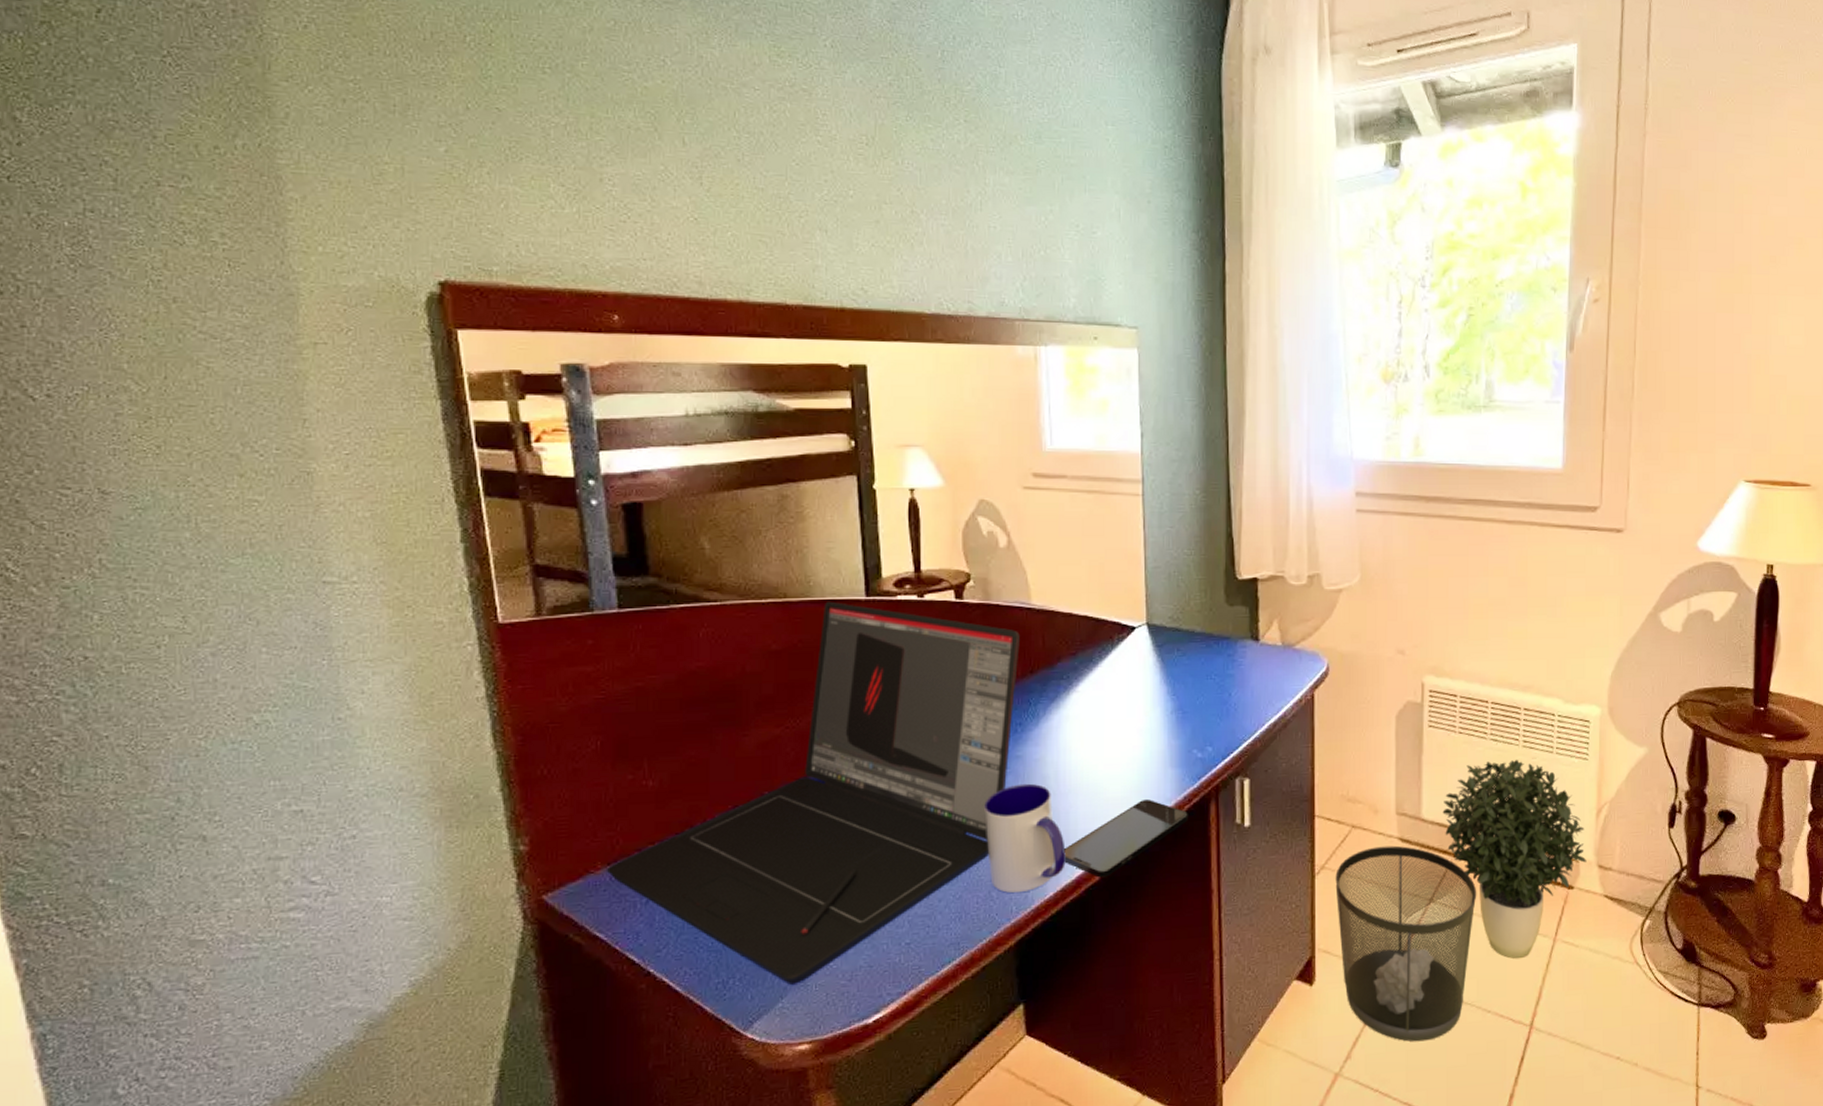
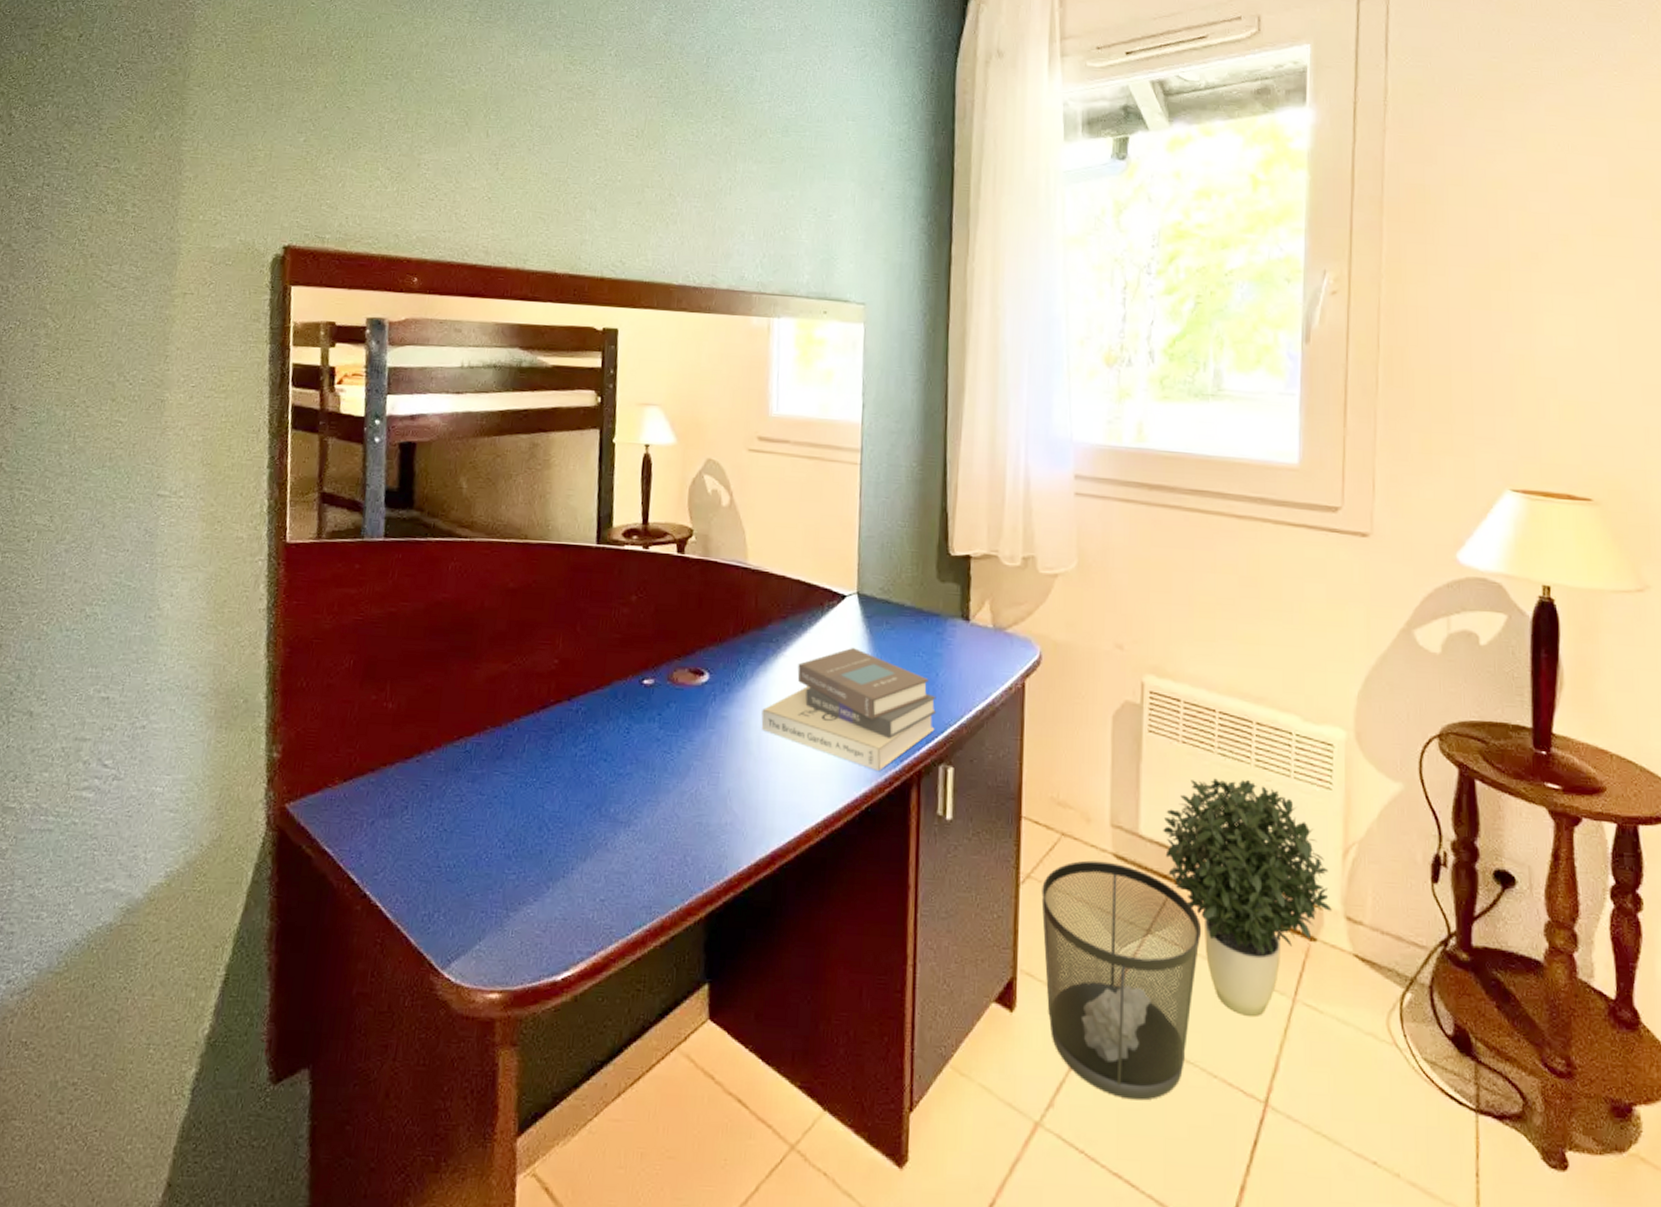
laptop: present [606,601,1020,985] -> none [341,545,734,927]
mug: present [983,783,1066,894] -> none [686,745,763,862]
books: none [1057,677,1231,791] -> present [761,648,937,772]
phone: present [1064,798,1188,878] -> none [760,776,888,856]

